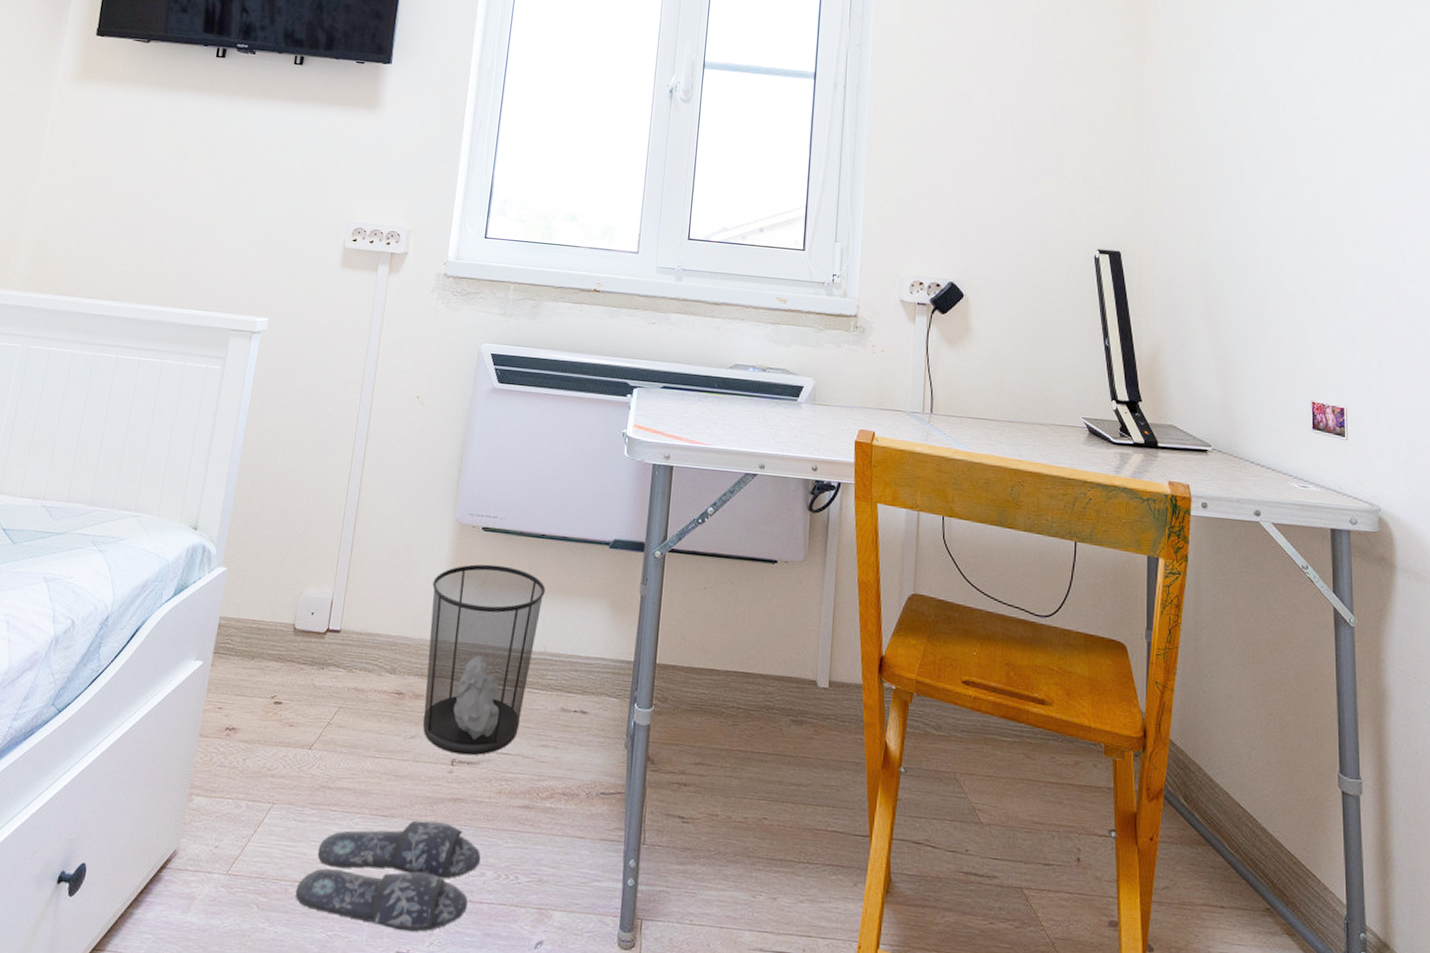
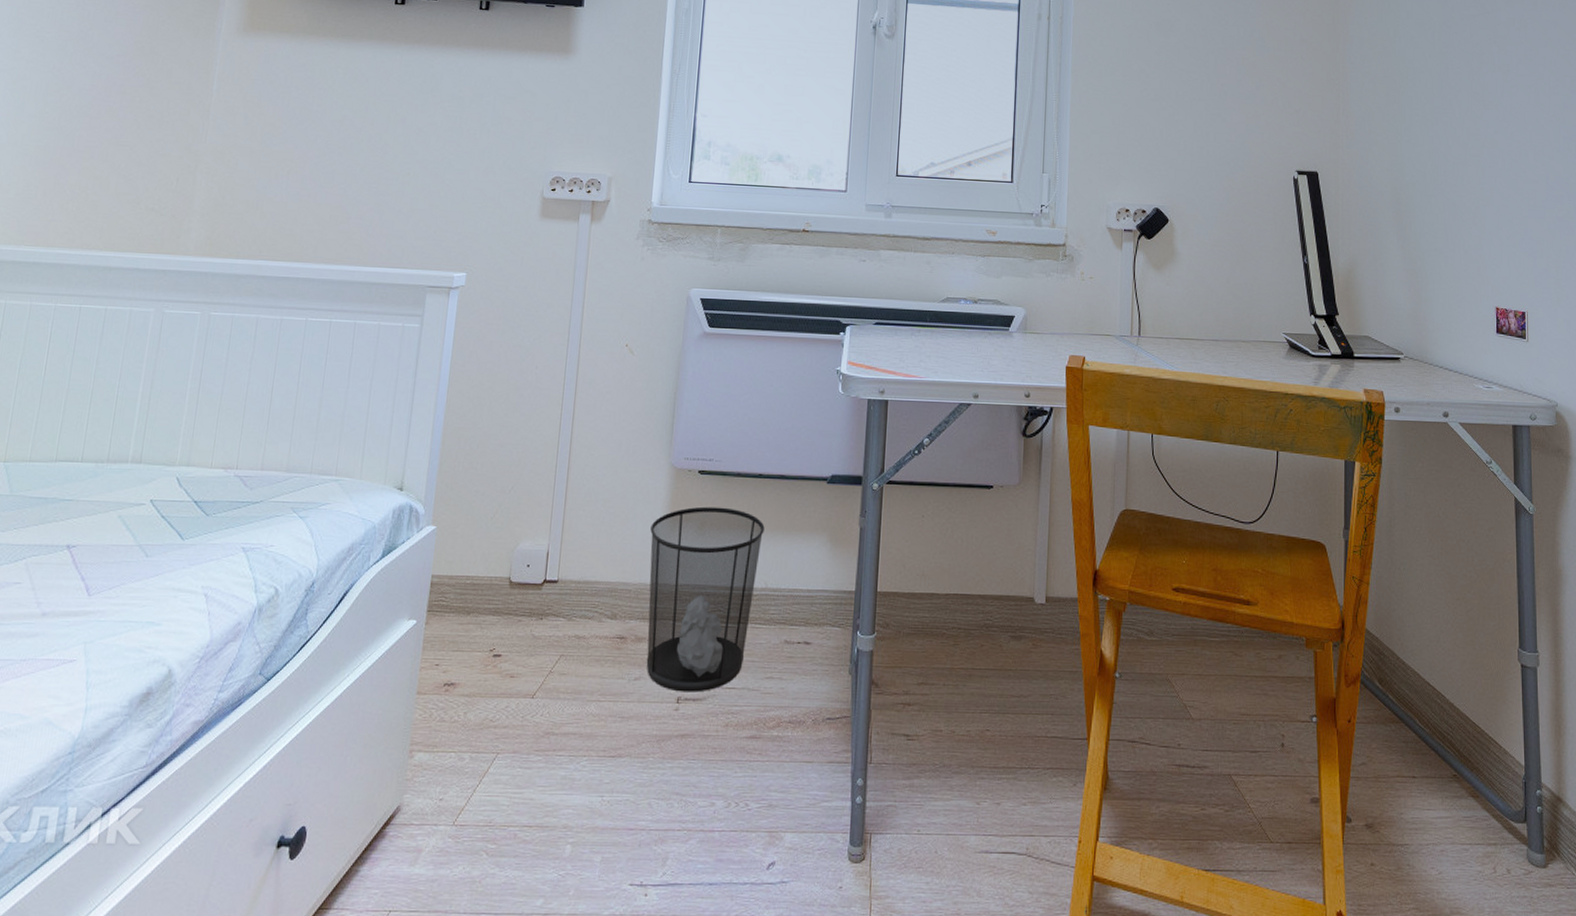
slippers: present [295,820,481,932] -> none [524,758,710,864]

